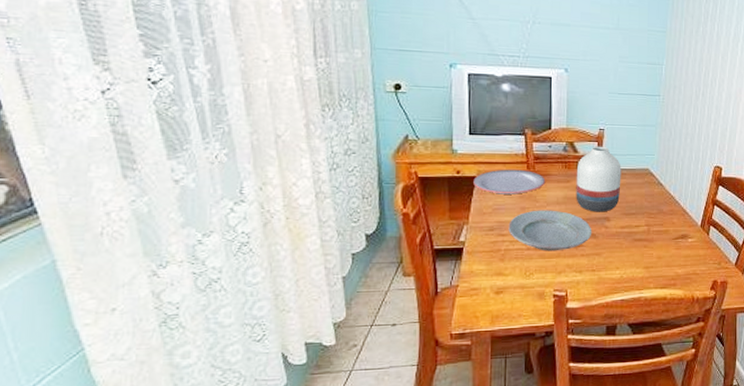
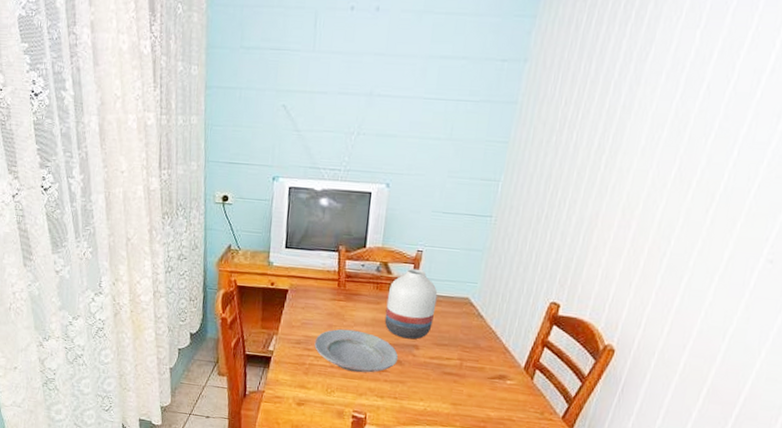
plate: present [473,169,546,194] -> none [285,284,355,312]

